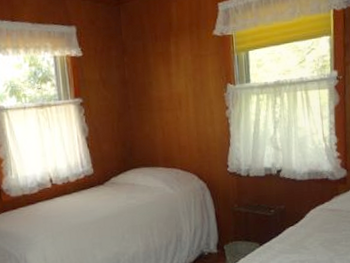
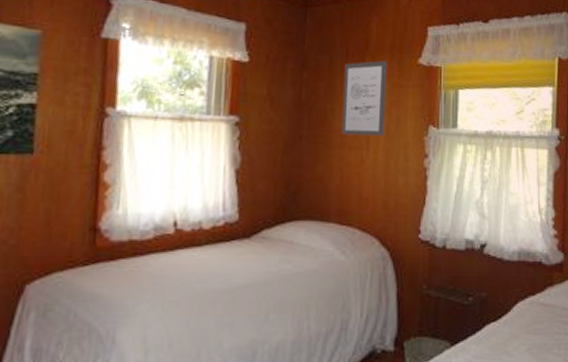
wall art: none [154,38,192,101] -> present [341,61,387,136]

